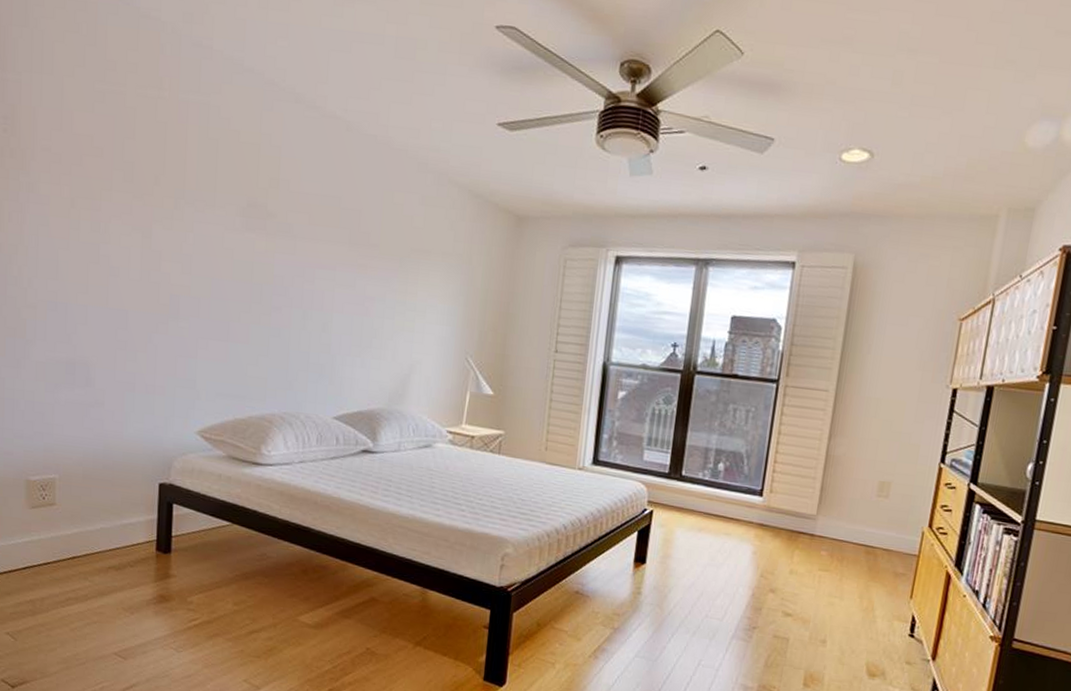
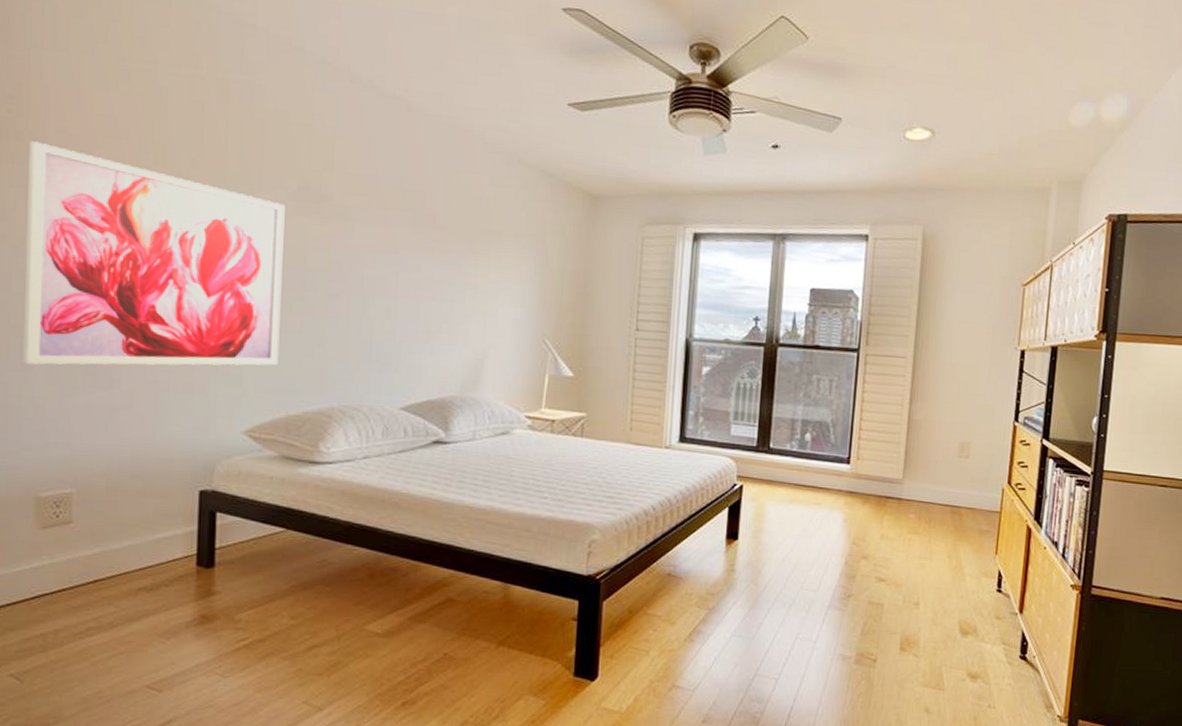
wall art: none [15,158,235,372] -> present [22,141,285,366]

